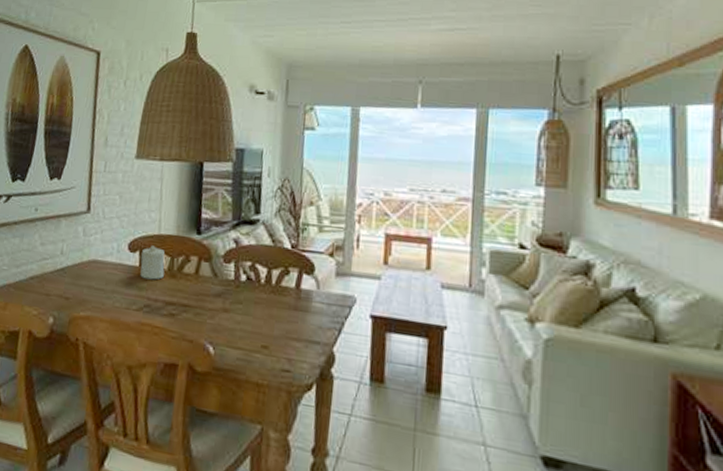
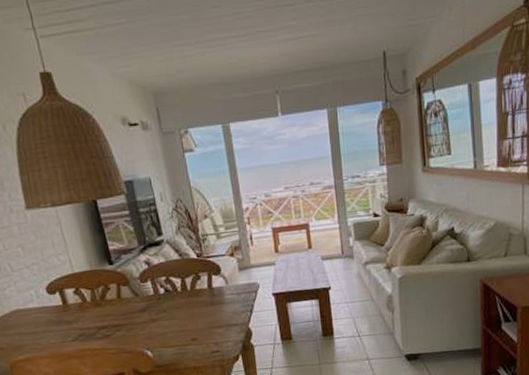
candle: present [140,245,165,280] -> none [61,284,89,314]

